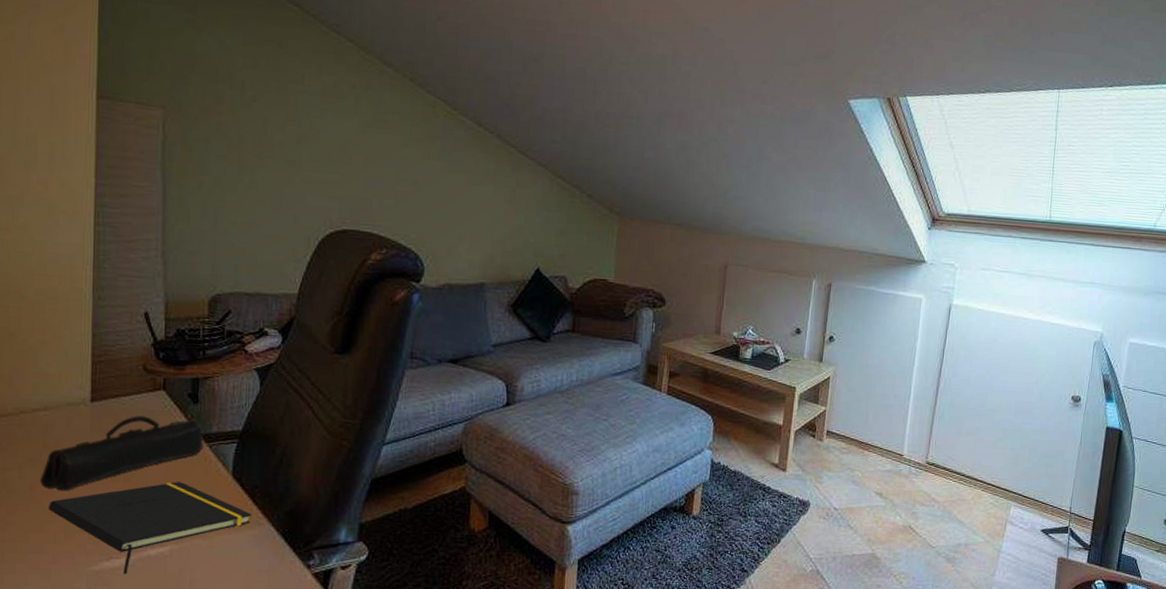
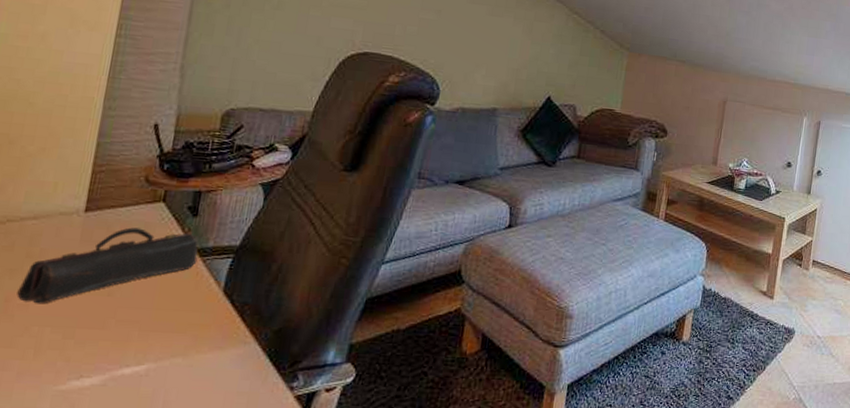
notepad: present [48,481,252,574] -> none [21,296,239,395]

